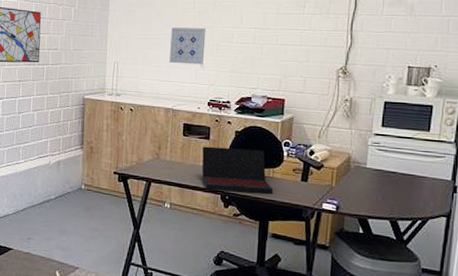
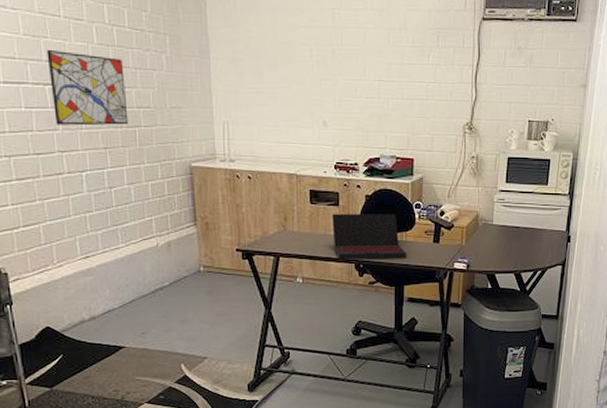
wall art: present [170,27,206,65] -> none [287,79,327,123]

